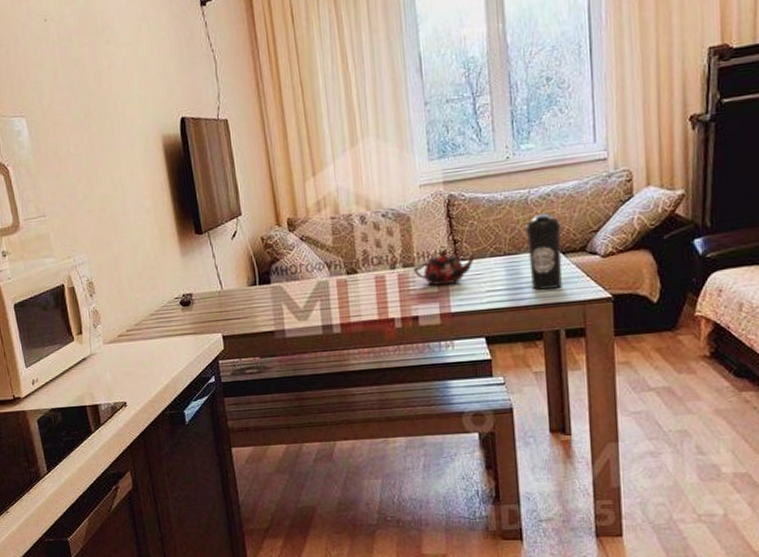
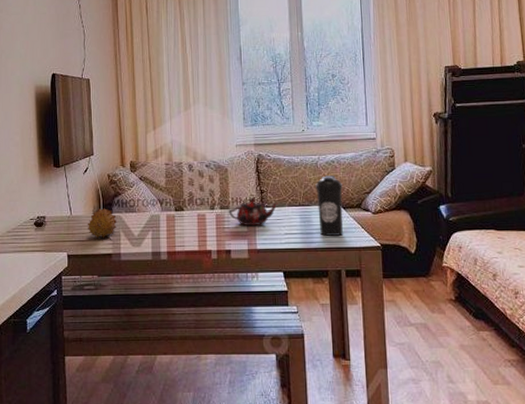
fruit: none [241,277,278,315] -> present [87,207,117,239]

